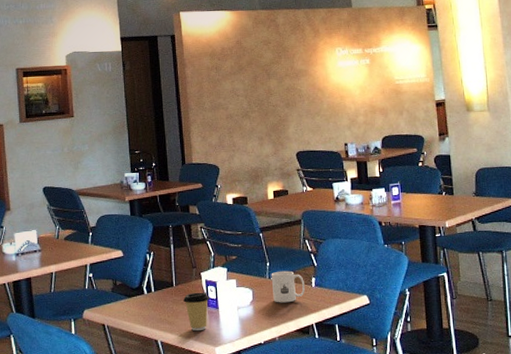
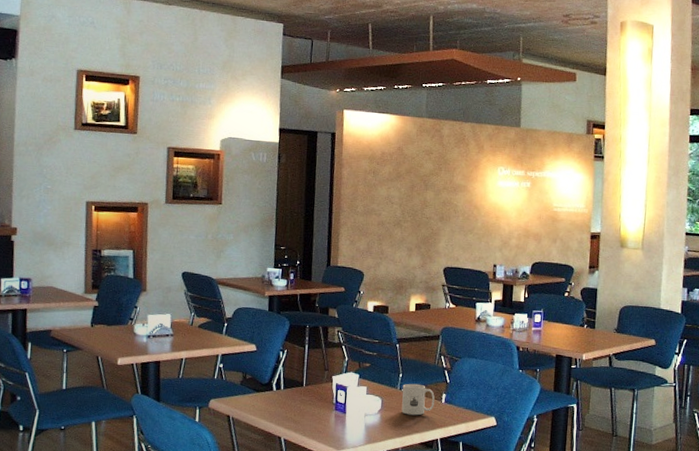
coffee cup: present [183,292,210,331] -> none [312,394,338,433]

